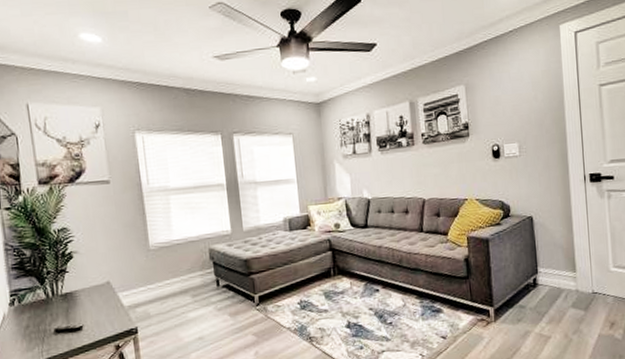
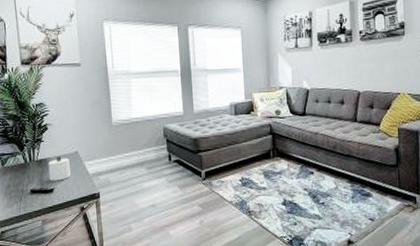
candle: none [74,287,102,318] -> present [48,156,71,181]

